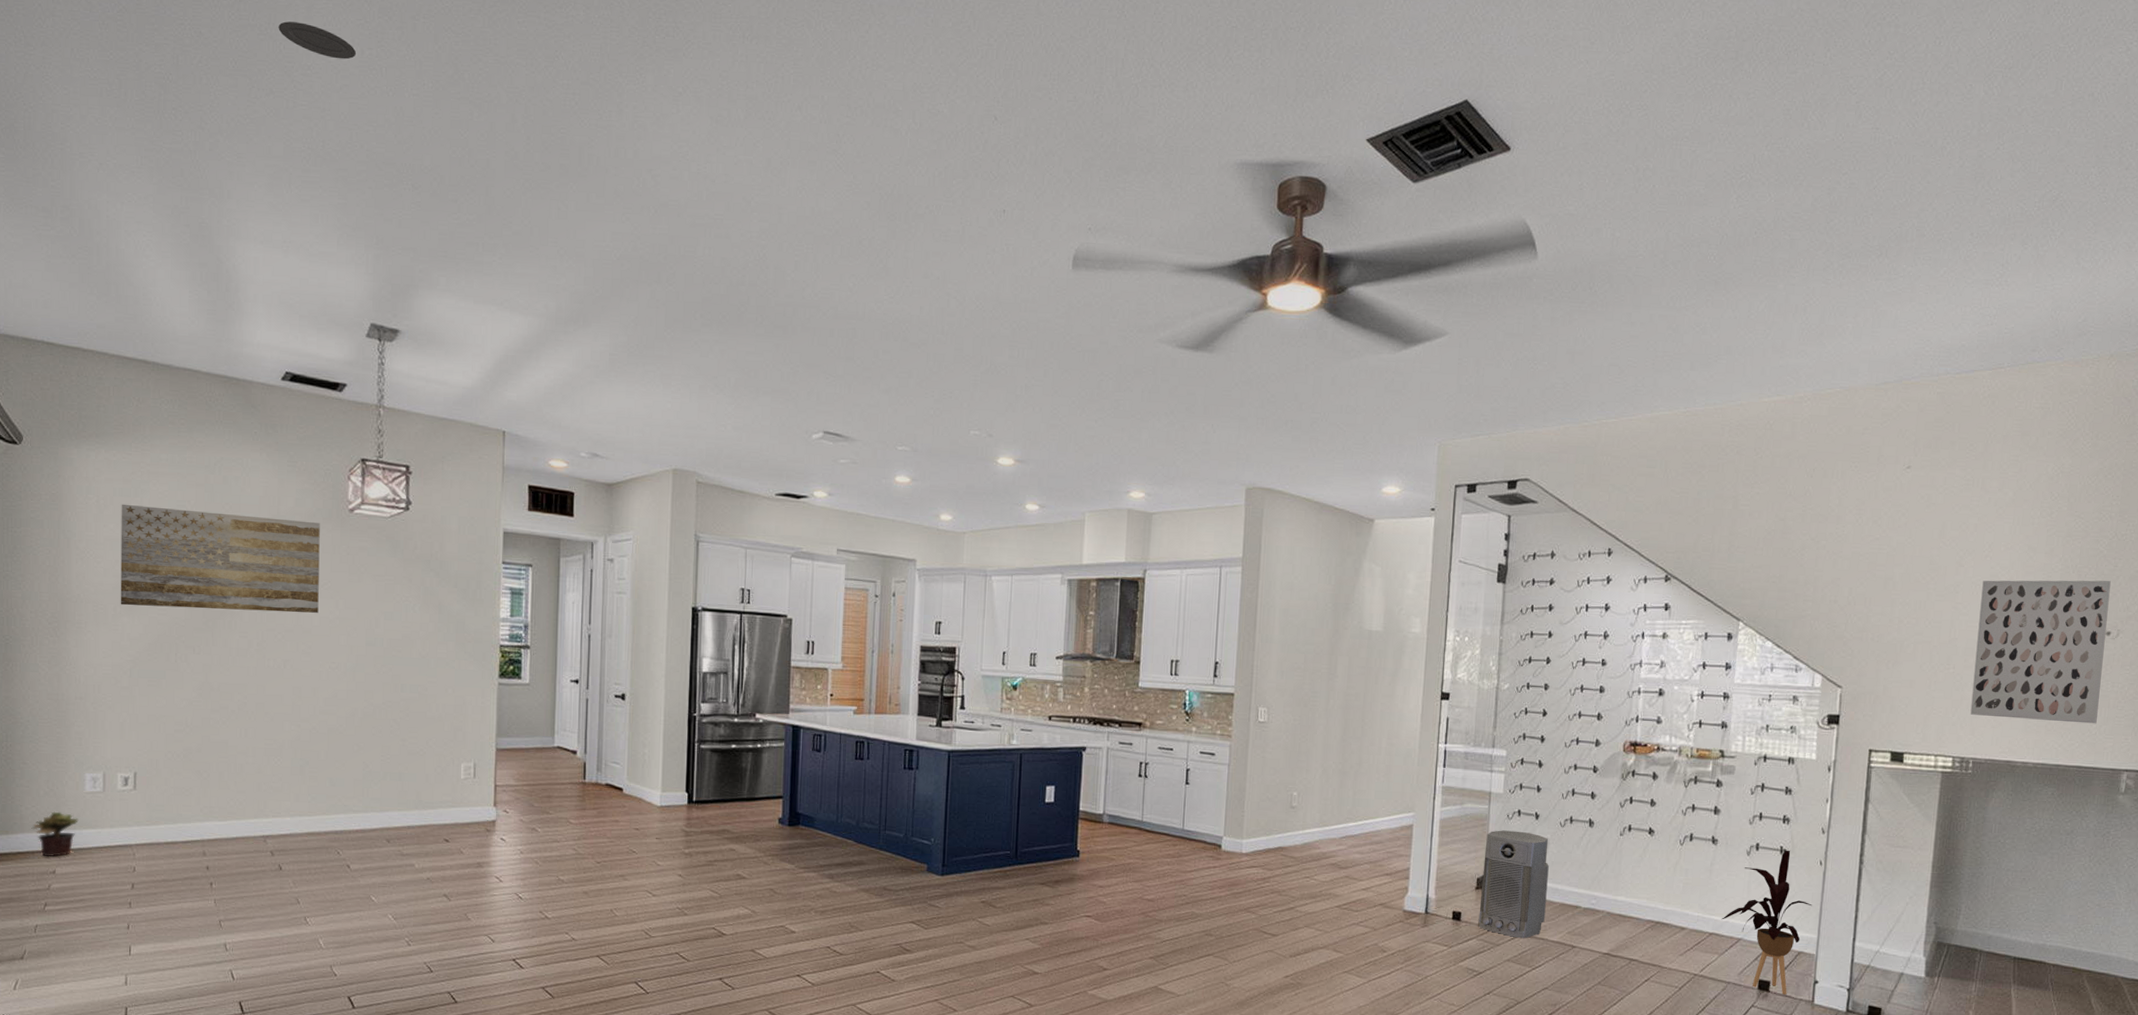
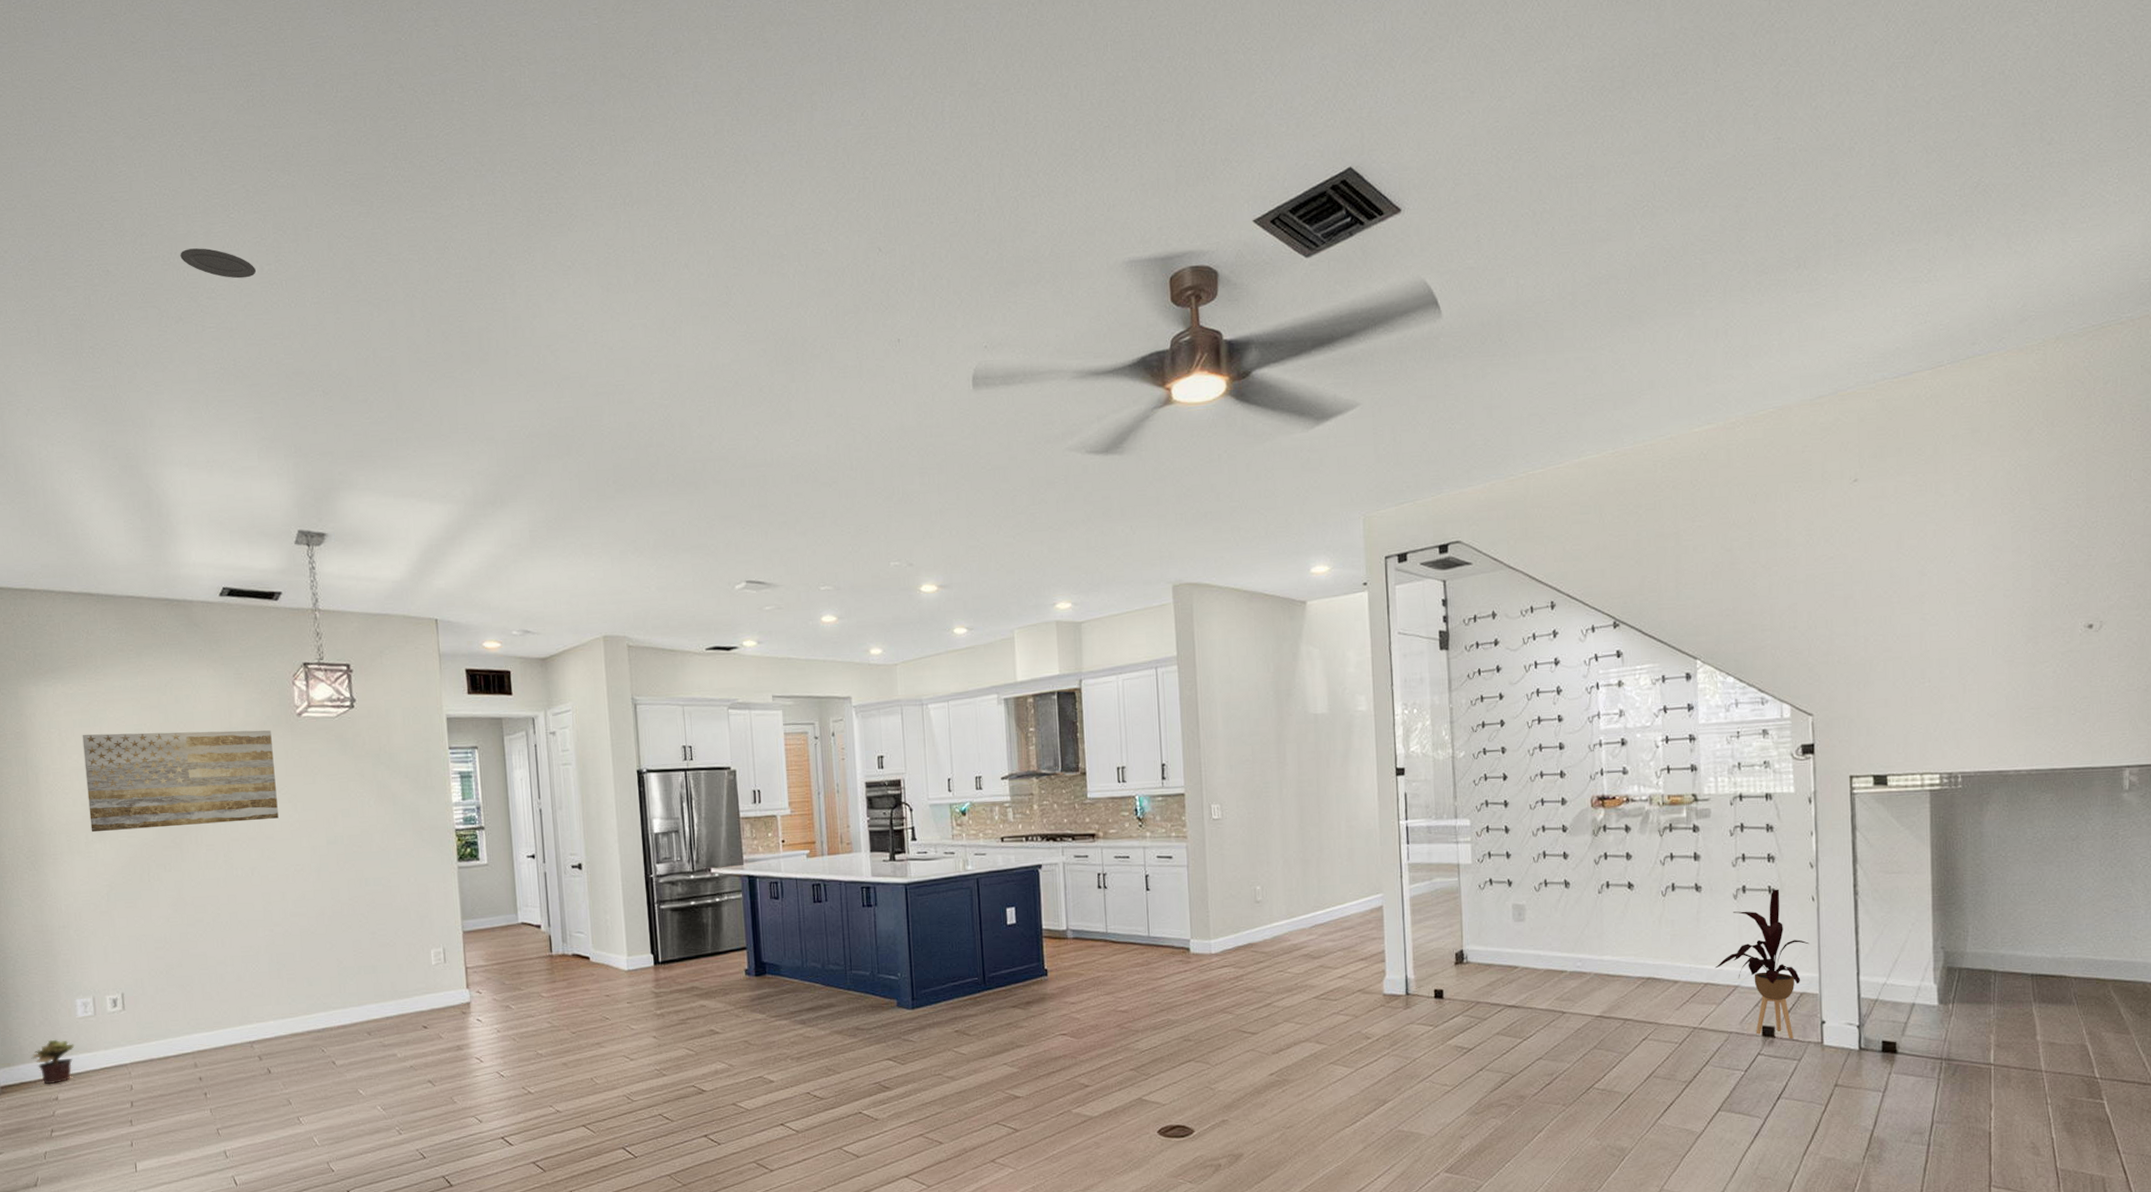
air purifier: present [1478,830,1549,939] -> none [1460,900,1531,1010]
wall art: present [1970,580,2111,724] -> none [1949,571,2090,728]

